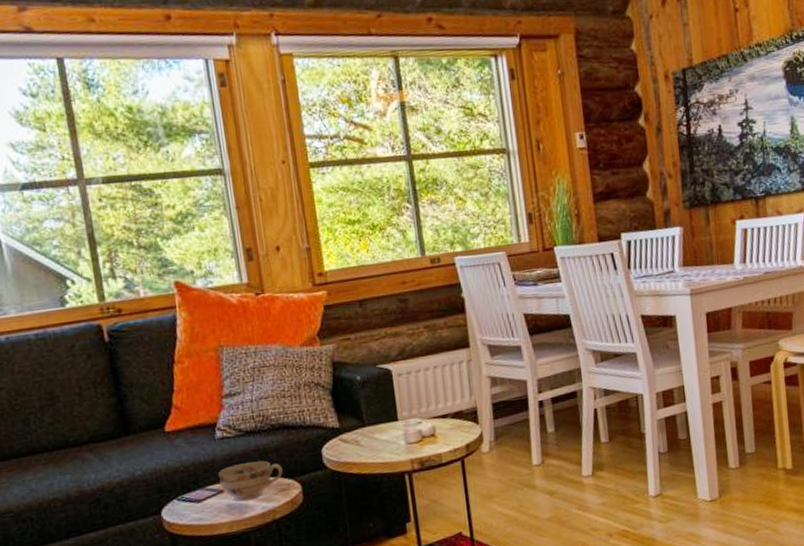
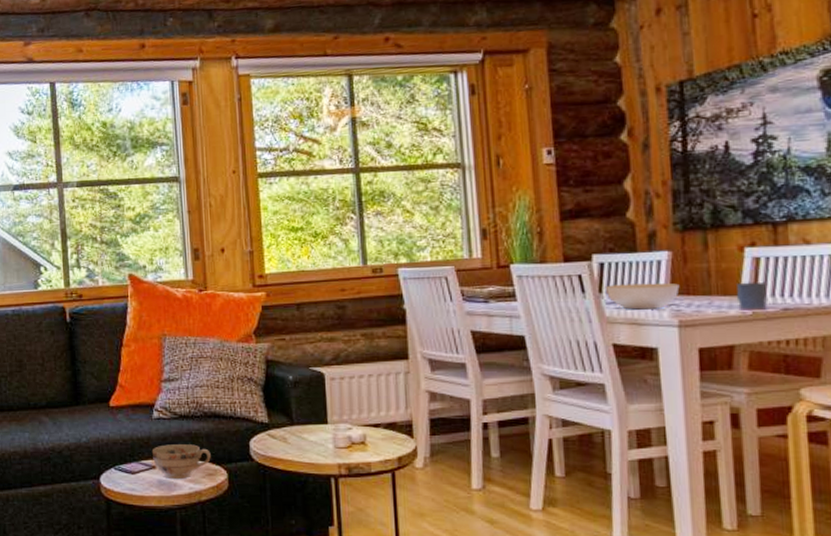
bowl: none [632,256,690,283] -> present [605,282,680,310]
mug: none [731,250,754,277] -> present [737,281,768,312]

